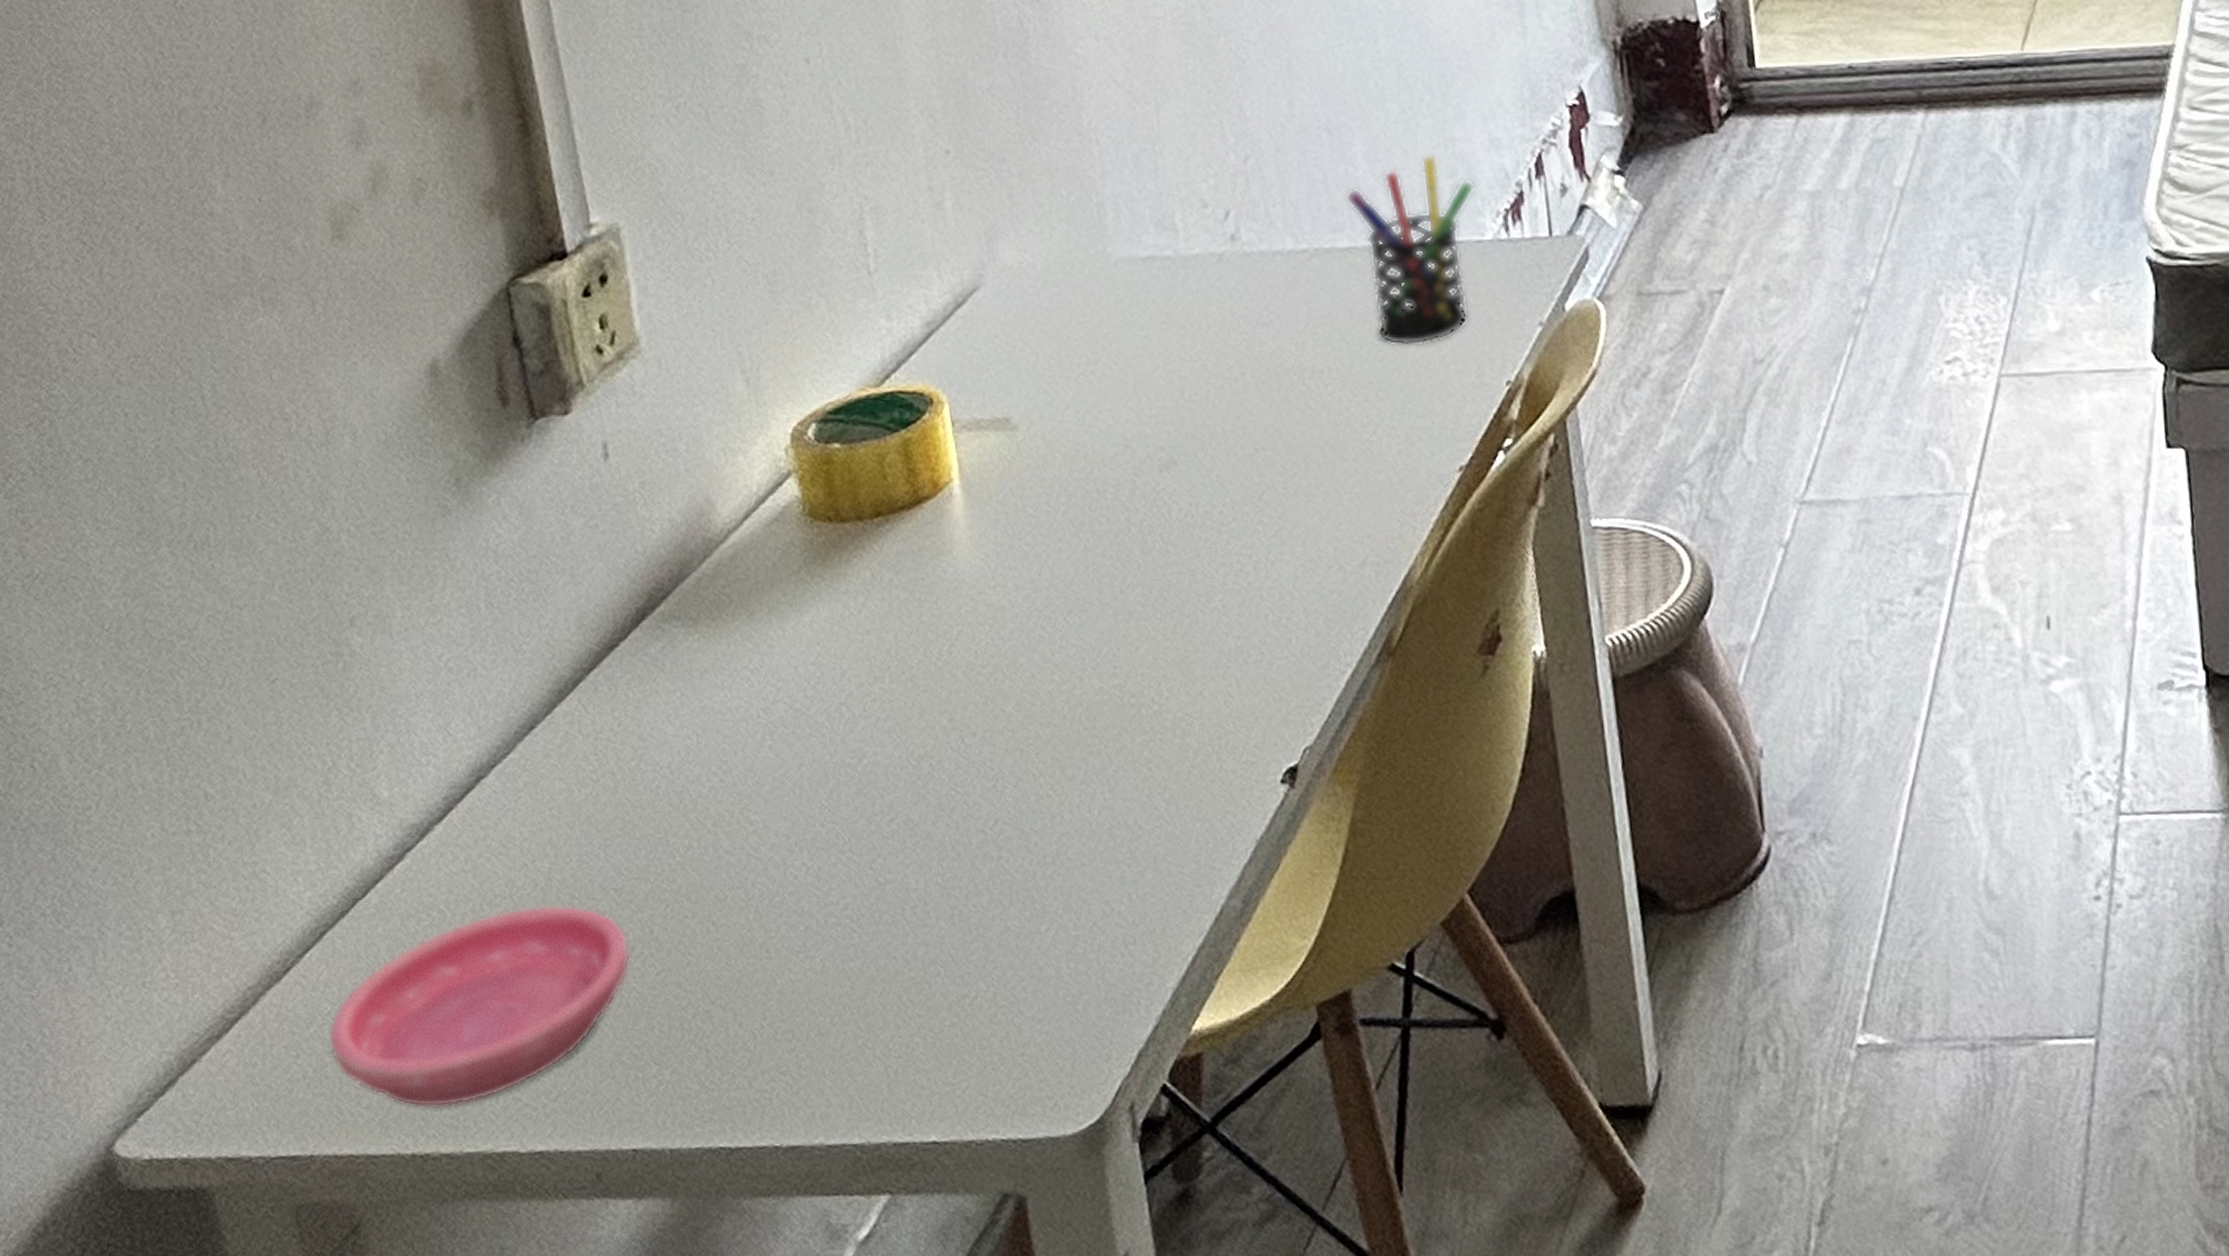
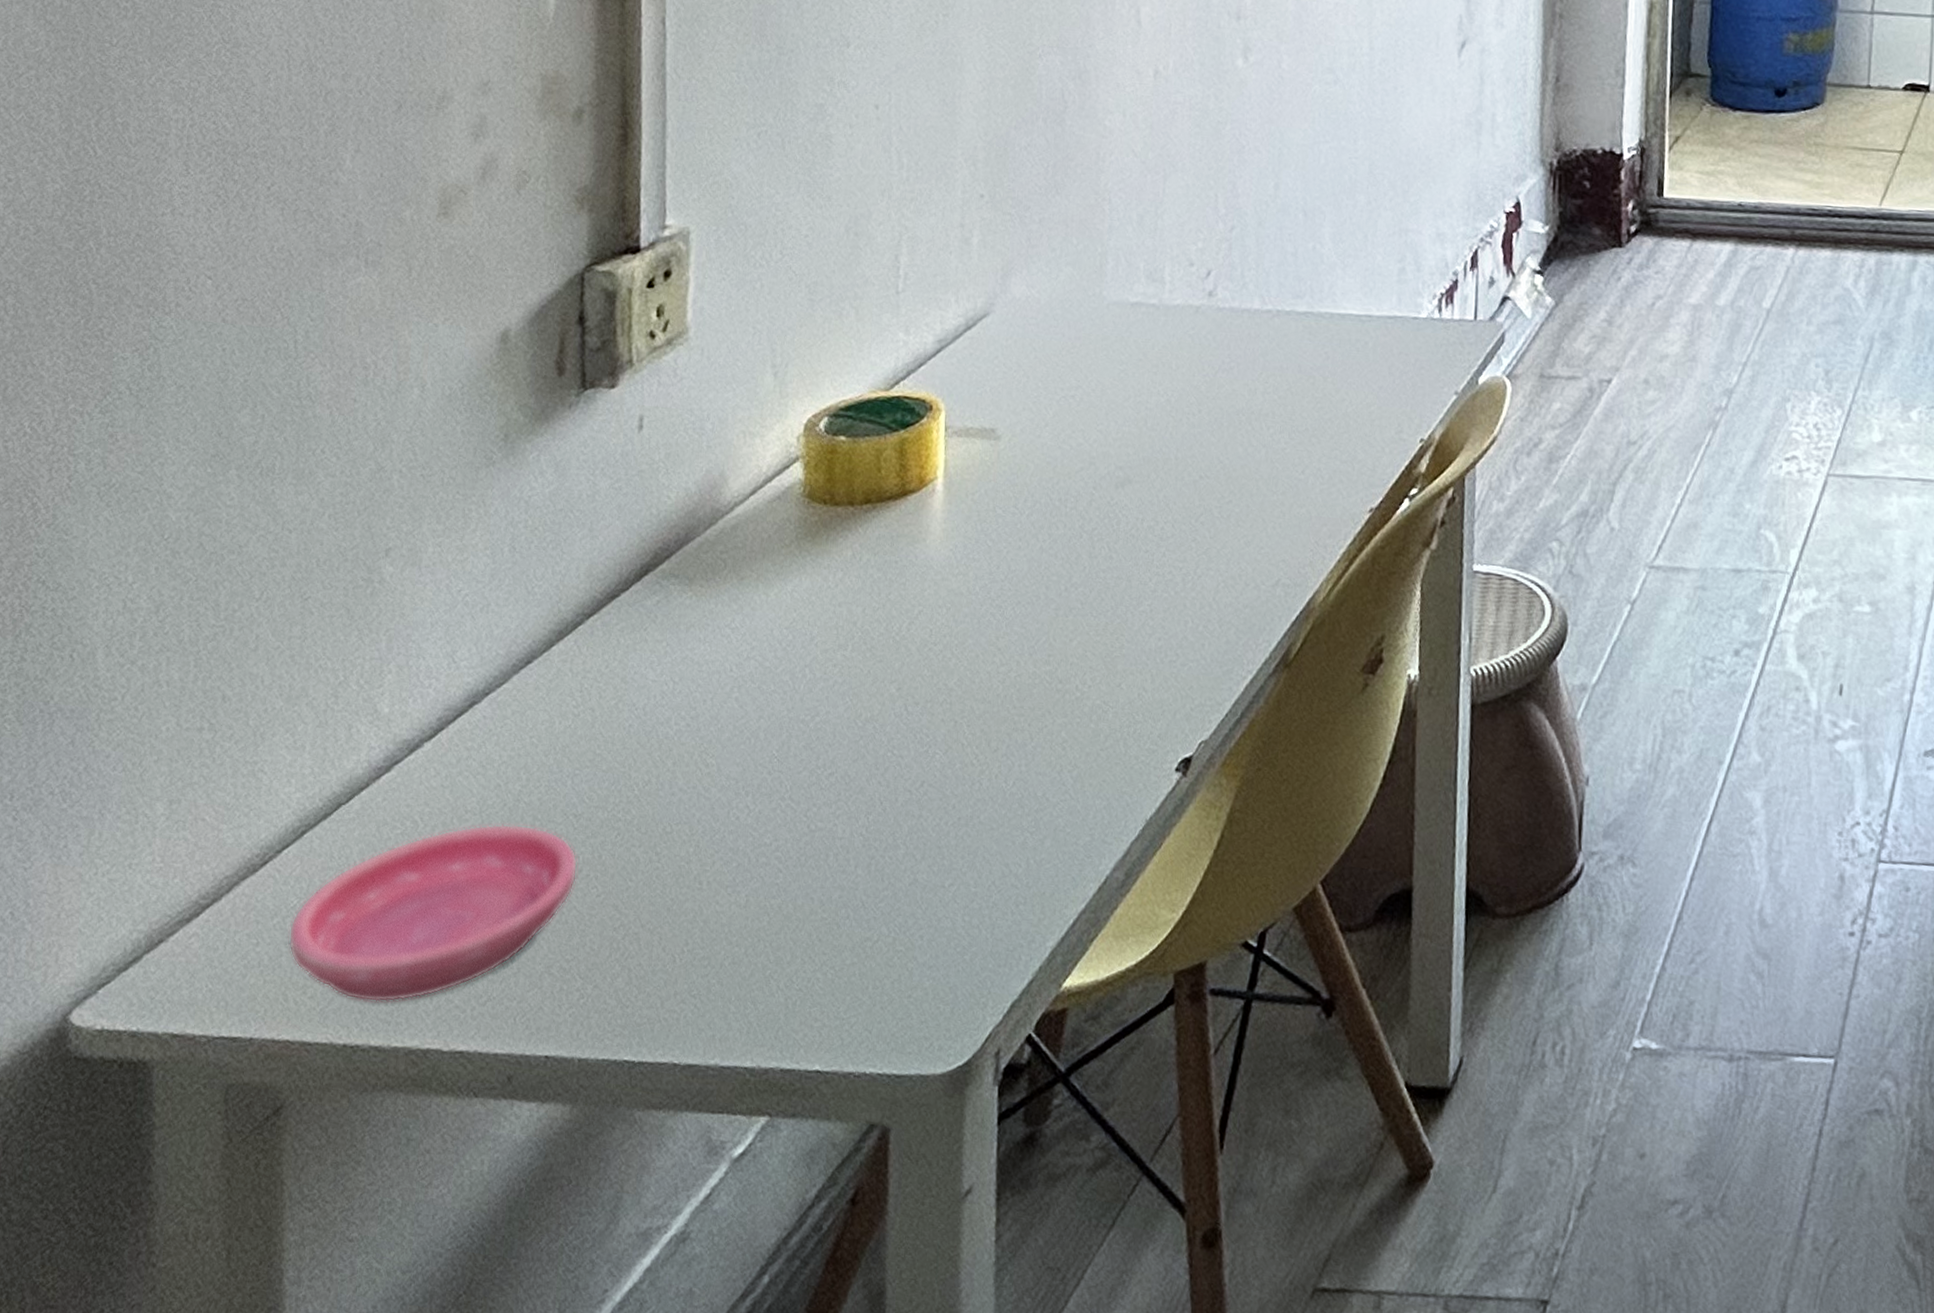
pen holder: present [1346,155,1475,345] -> none [1310,241,1419,402]

